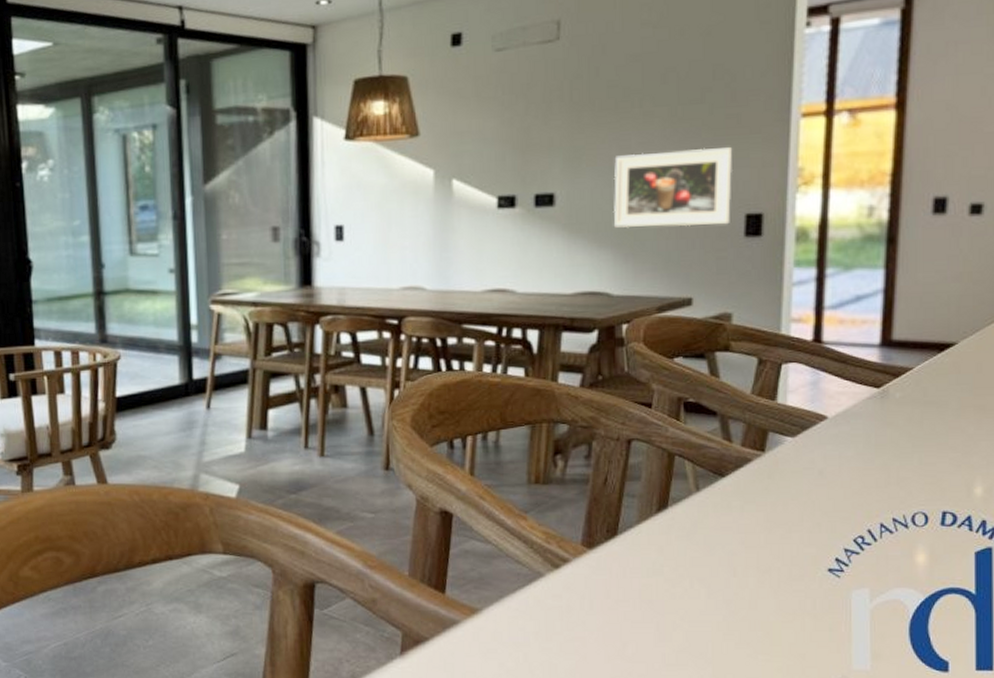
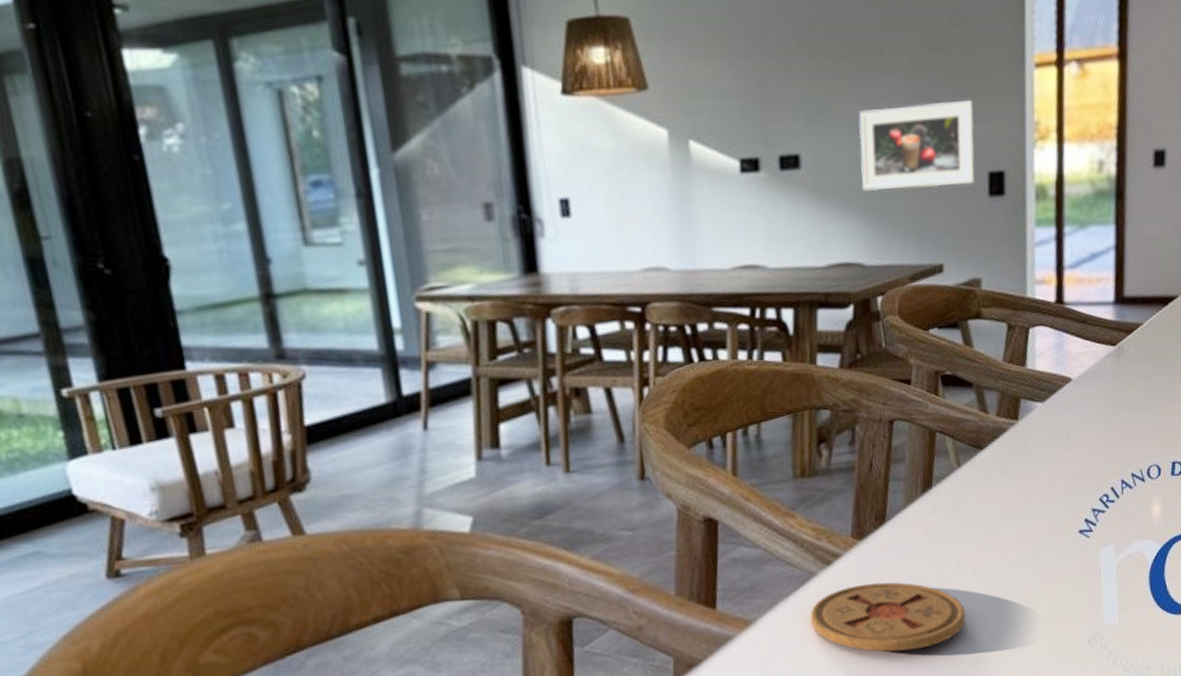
coaster: none [535,592,697,662] -> present [810,582,966,652]

